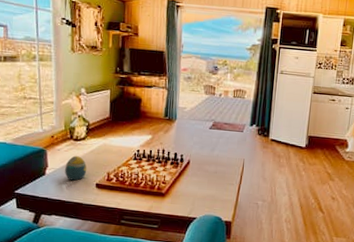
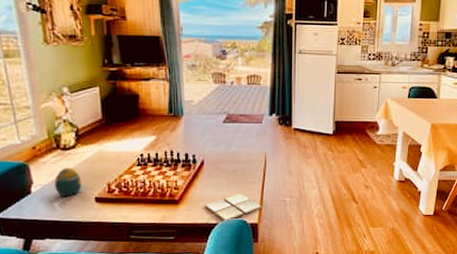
drink coaster: none [187,192,237,218] -> present [205,193,262,222]

